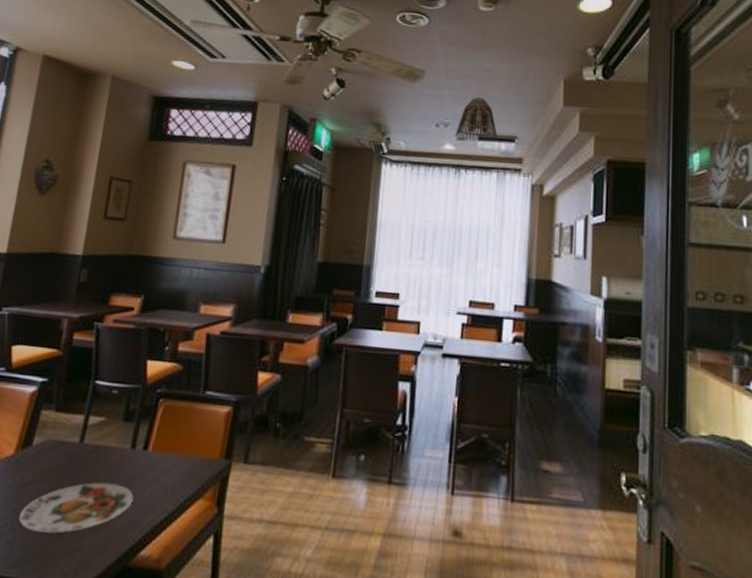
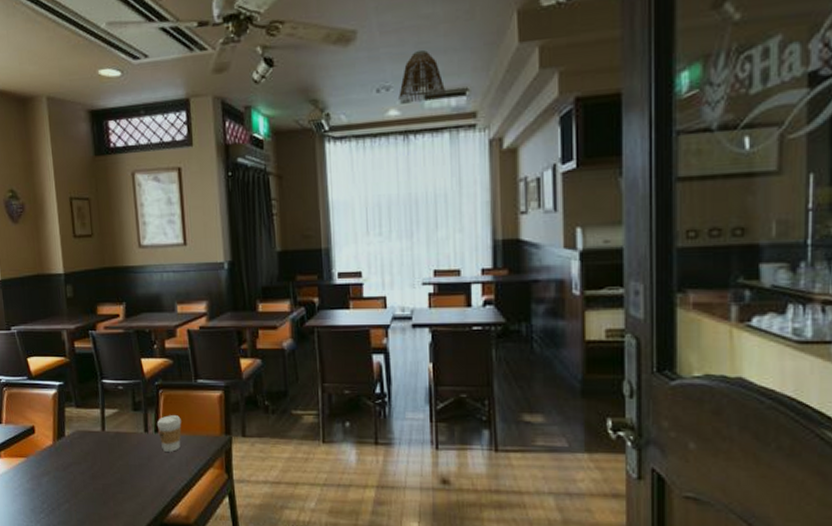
plate: present [18,482,134,534] -> none [69,460,156,502]
coffee cup: none [147,430,178,475] -> present [156,415,182,452]

